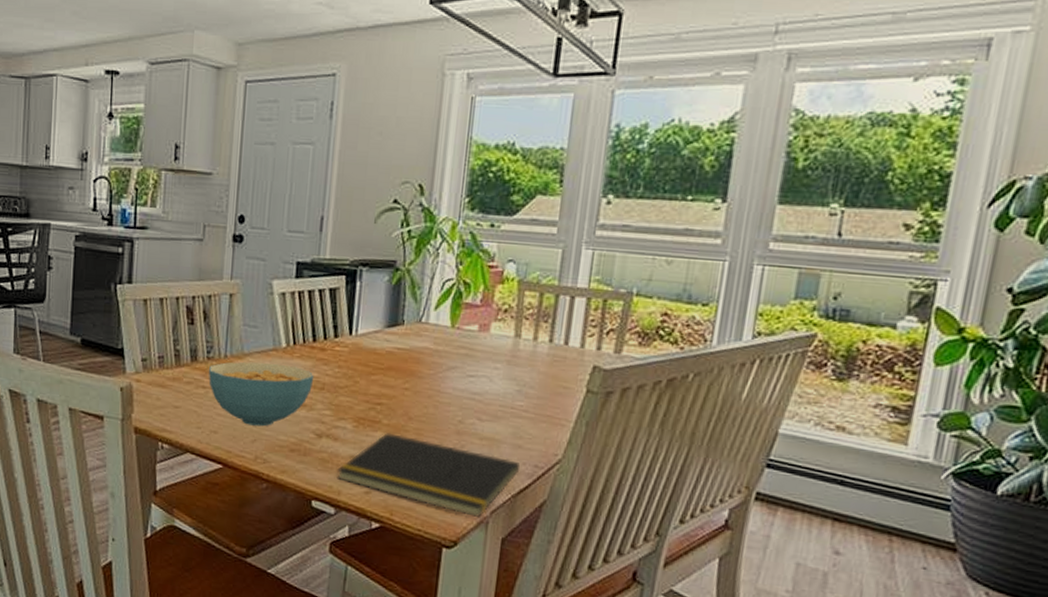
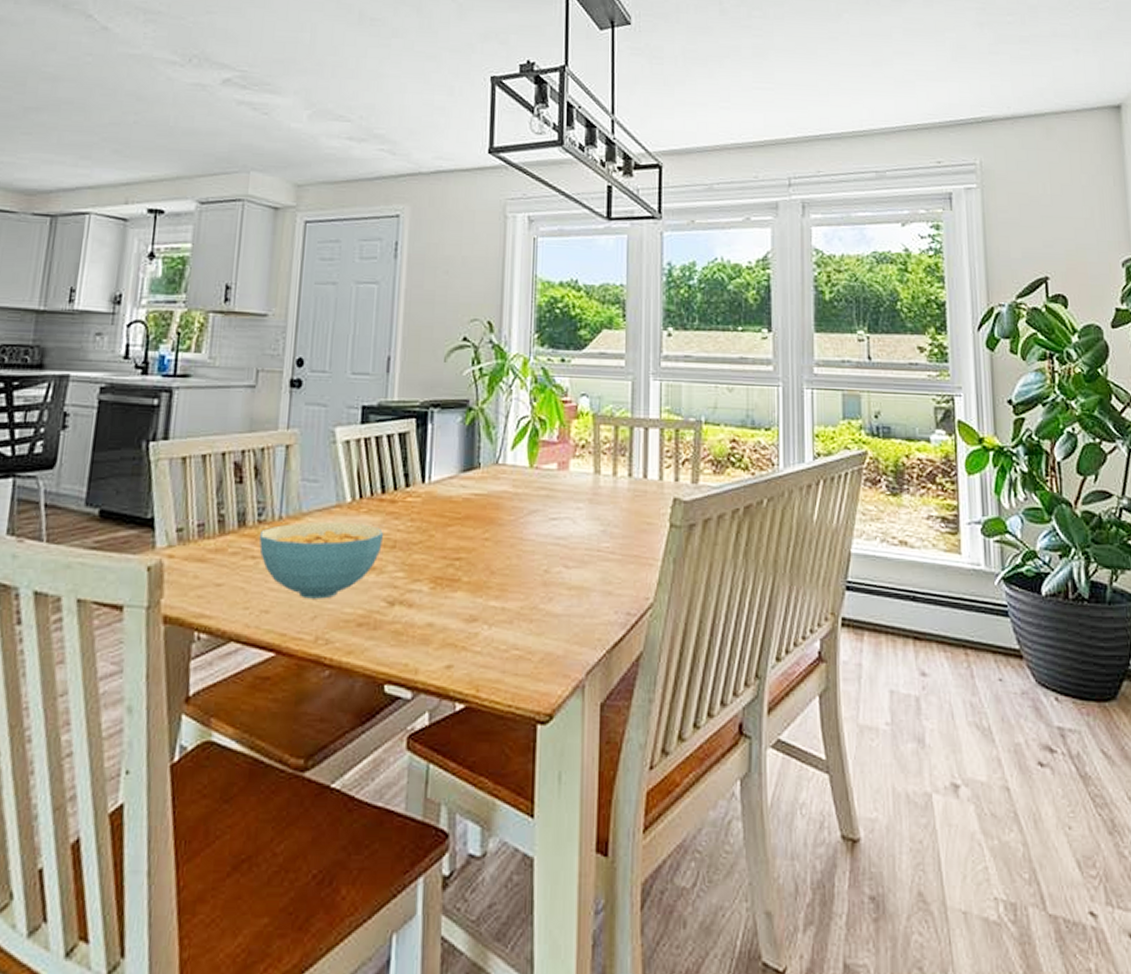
notepad: present [337,433,521,517] -> none [413,592,613,681]

